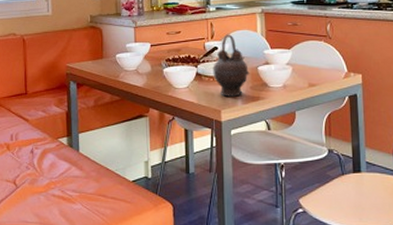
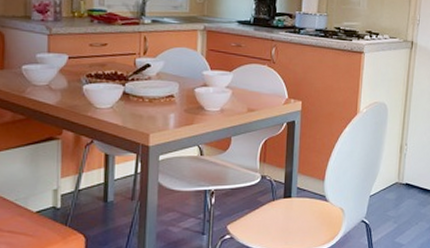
teapot: present [213,34,250,97] -> none [143,51,185,120]

